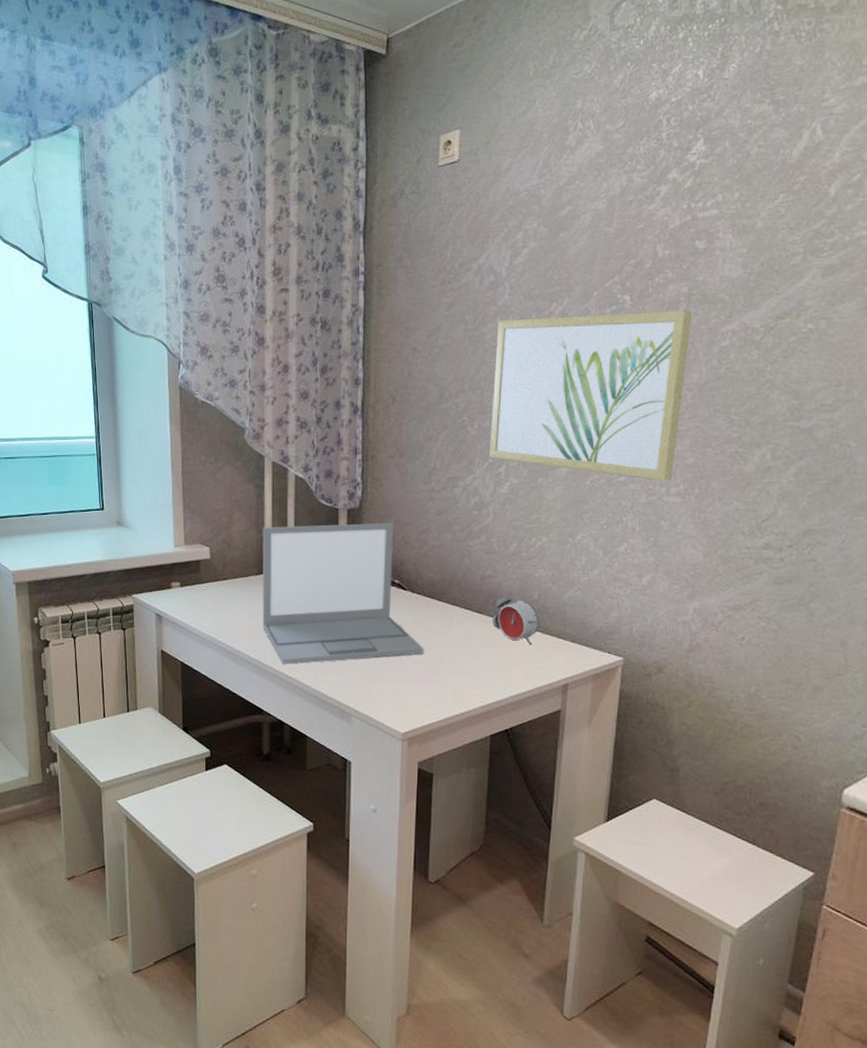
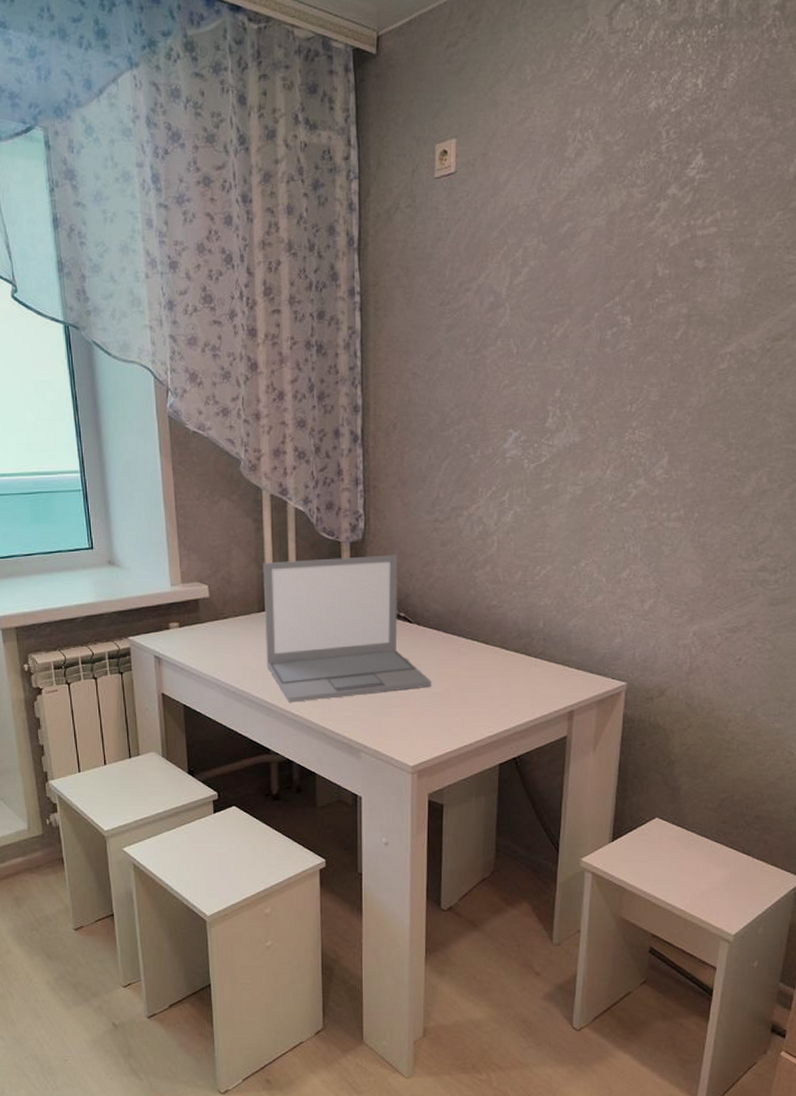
wall art: present [489,310,692,481] -> none [493,332,692,506]
alarm clock: present [490,595,539,645] -> none [497,625,545,674]

